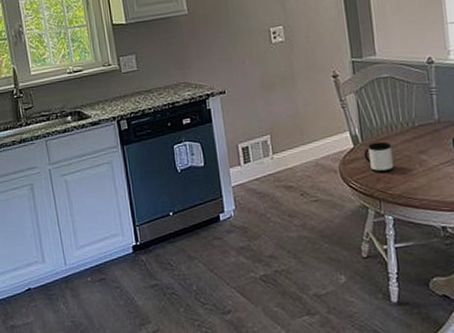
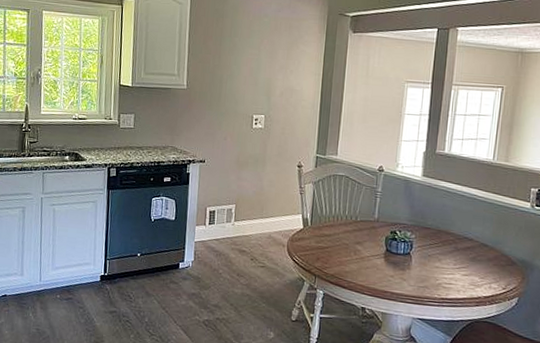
mug: present [363,141,394,173] -> none [310,227,335,255]

